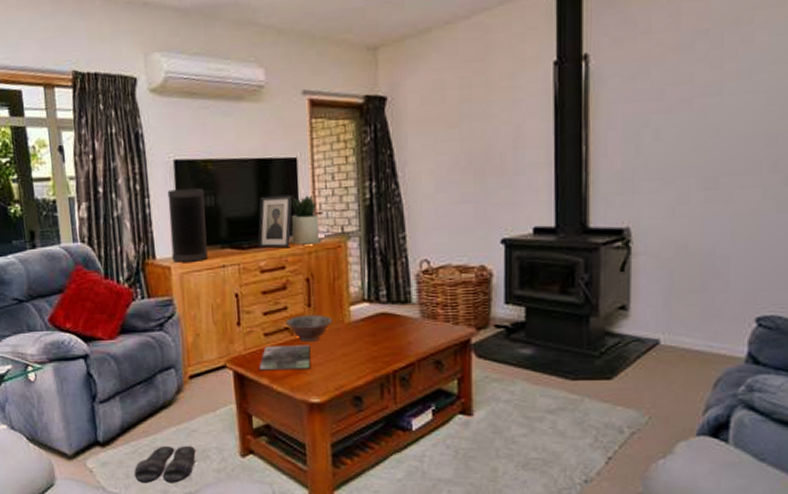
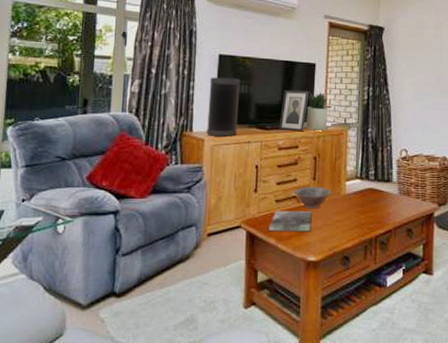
slippers: present [134,445,196,483] -> none [144,297,204,333]

